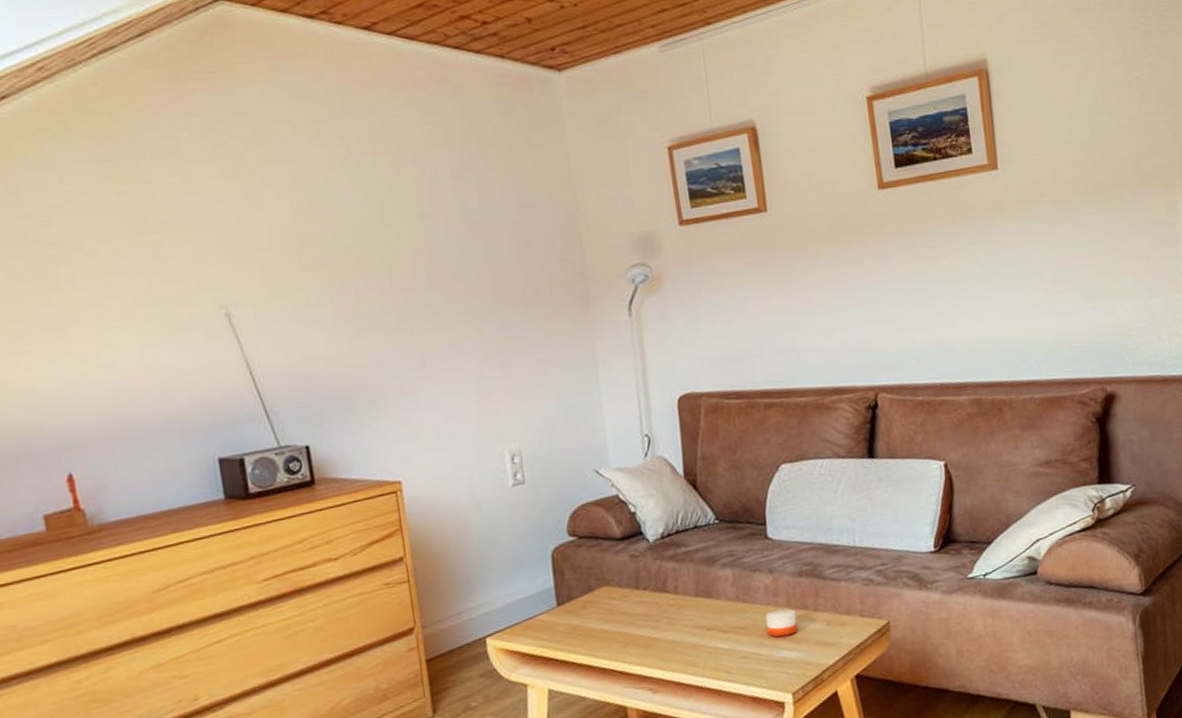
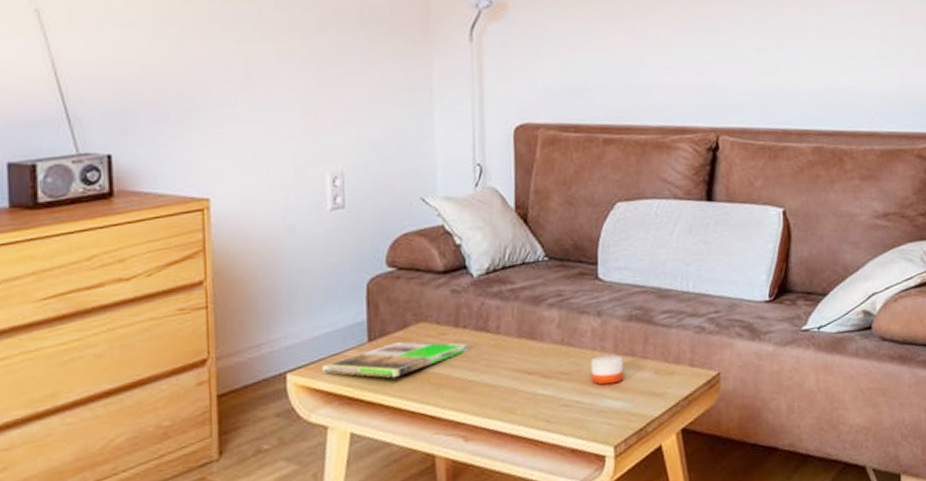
magazine: none [518,604,650,638] -> present [323,341,468,378]

